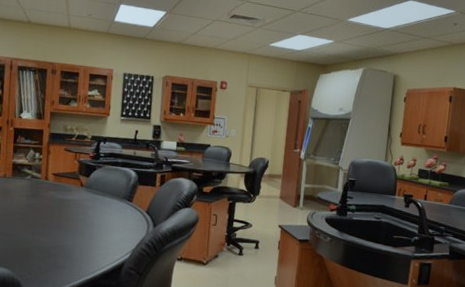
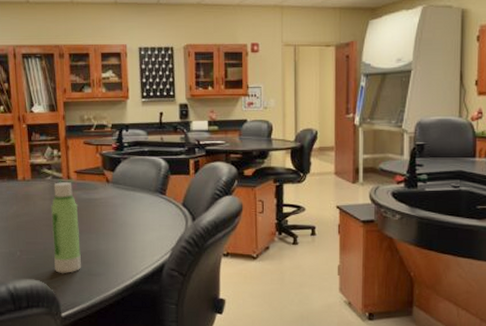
water bottle: none [22,181,52,265] -> present [51,181,82,273]

